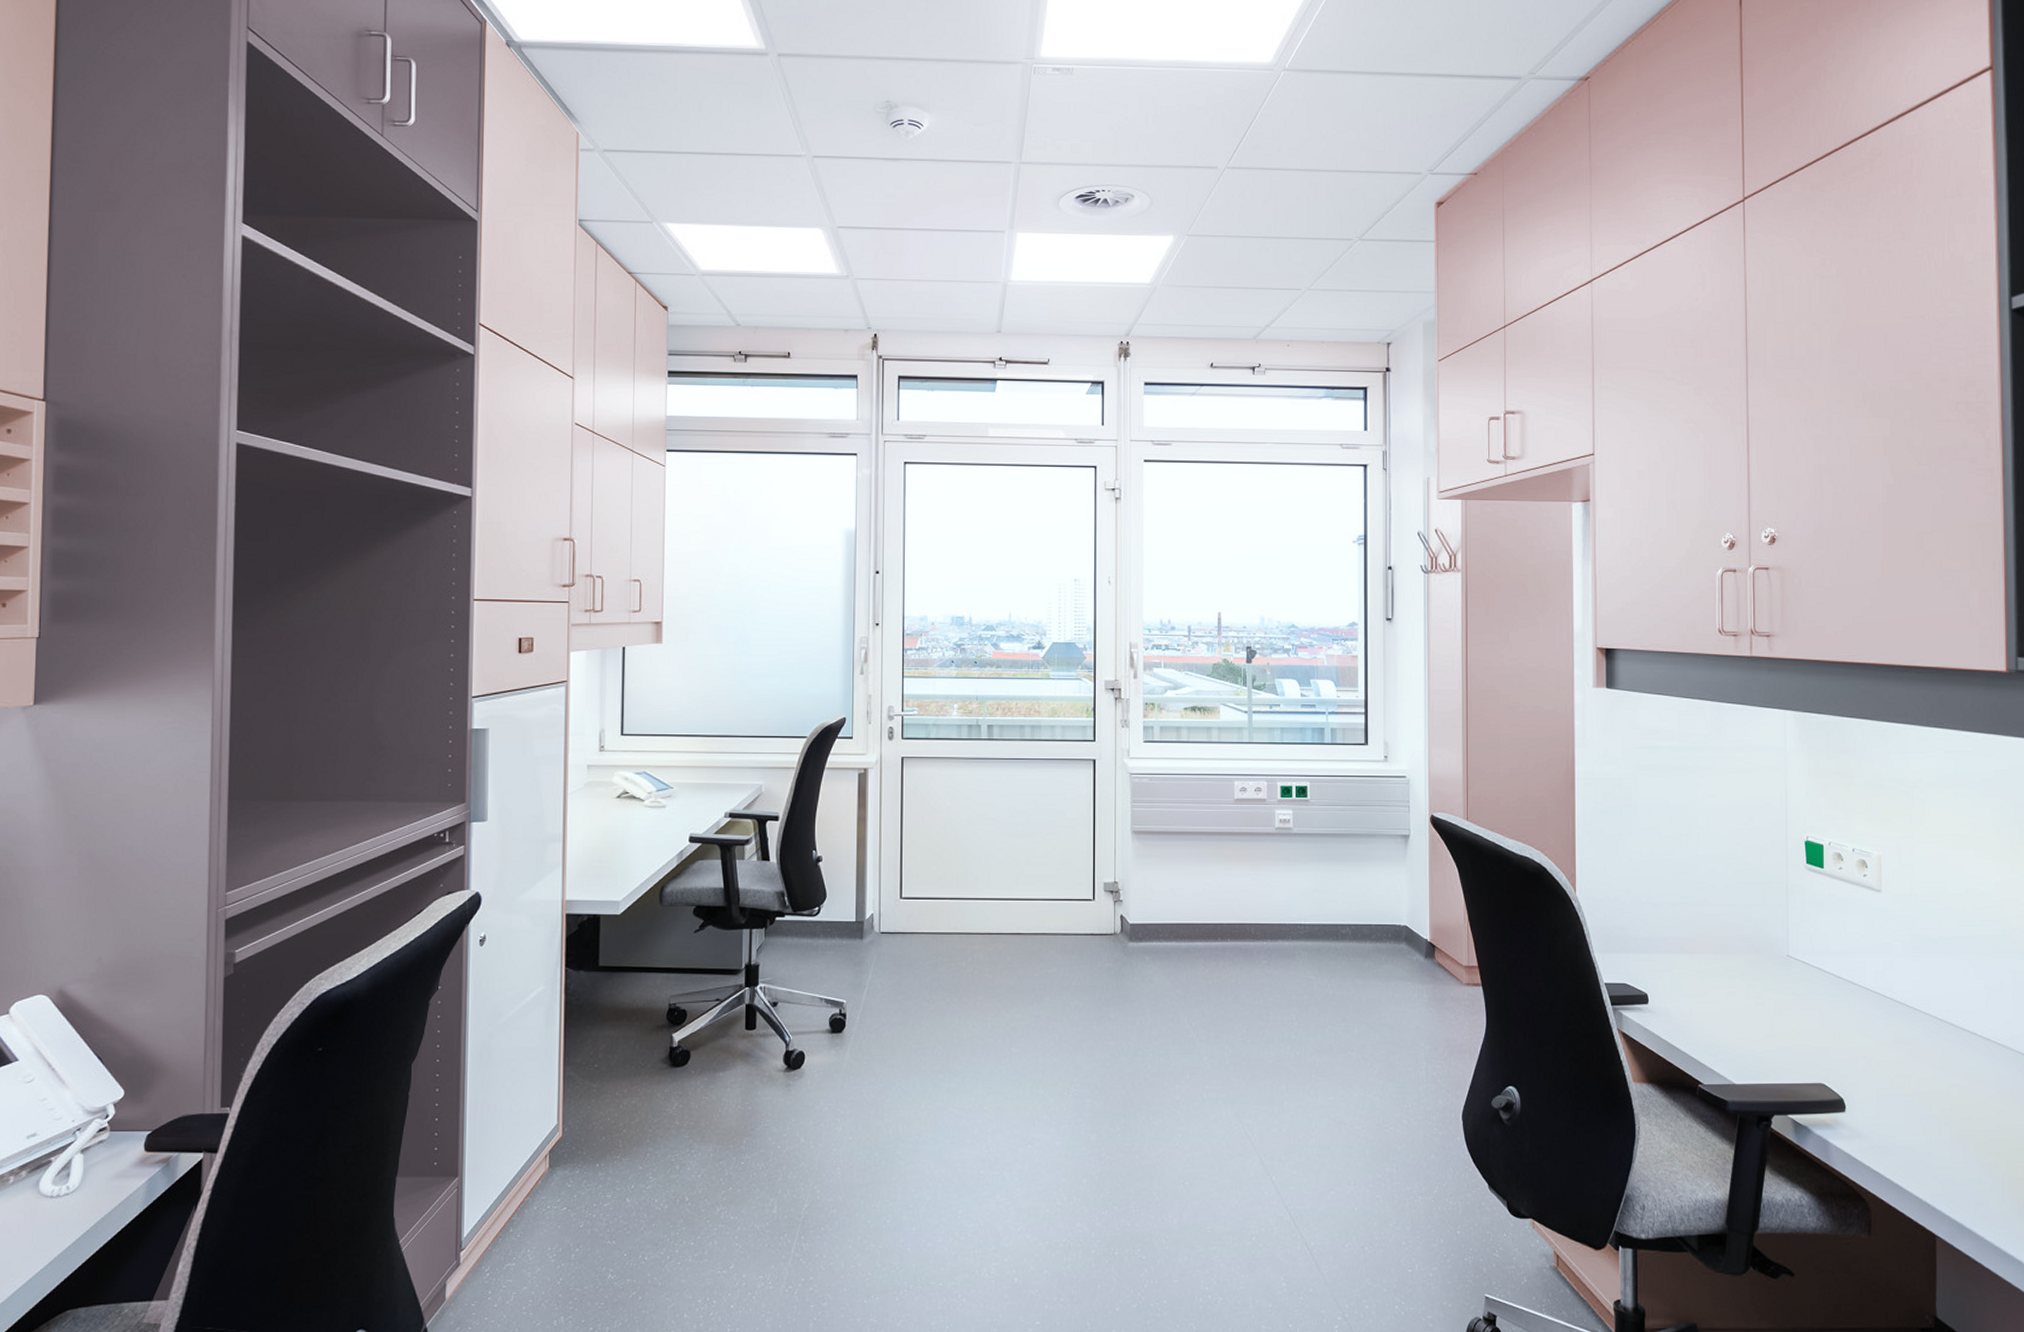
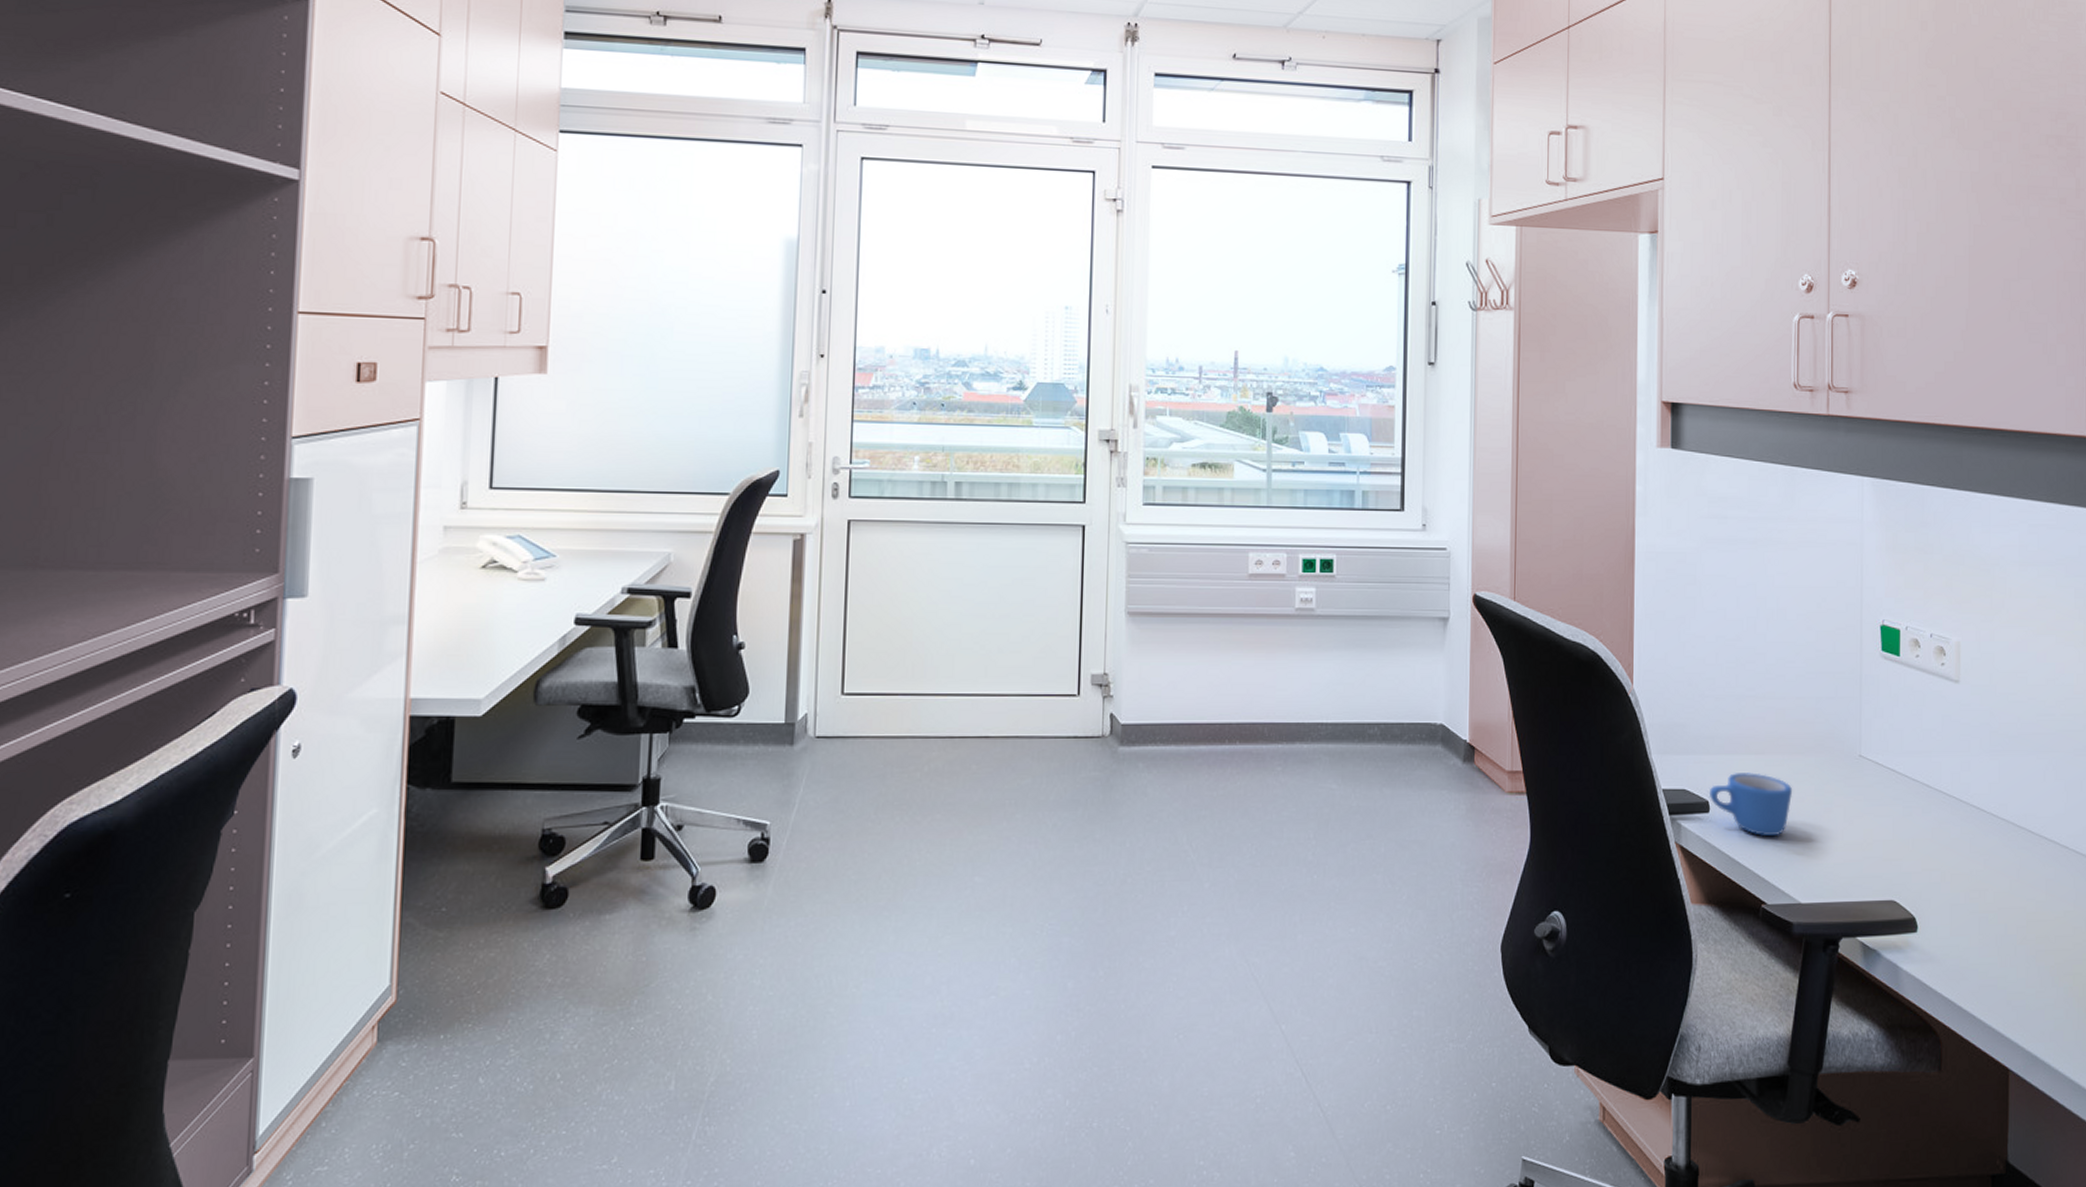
mug: none [1647,970,1724,1026] -> present [1709,773,1792,837]

